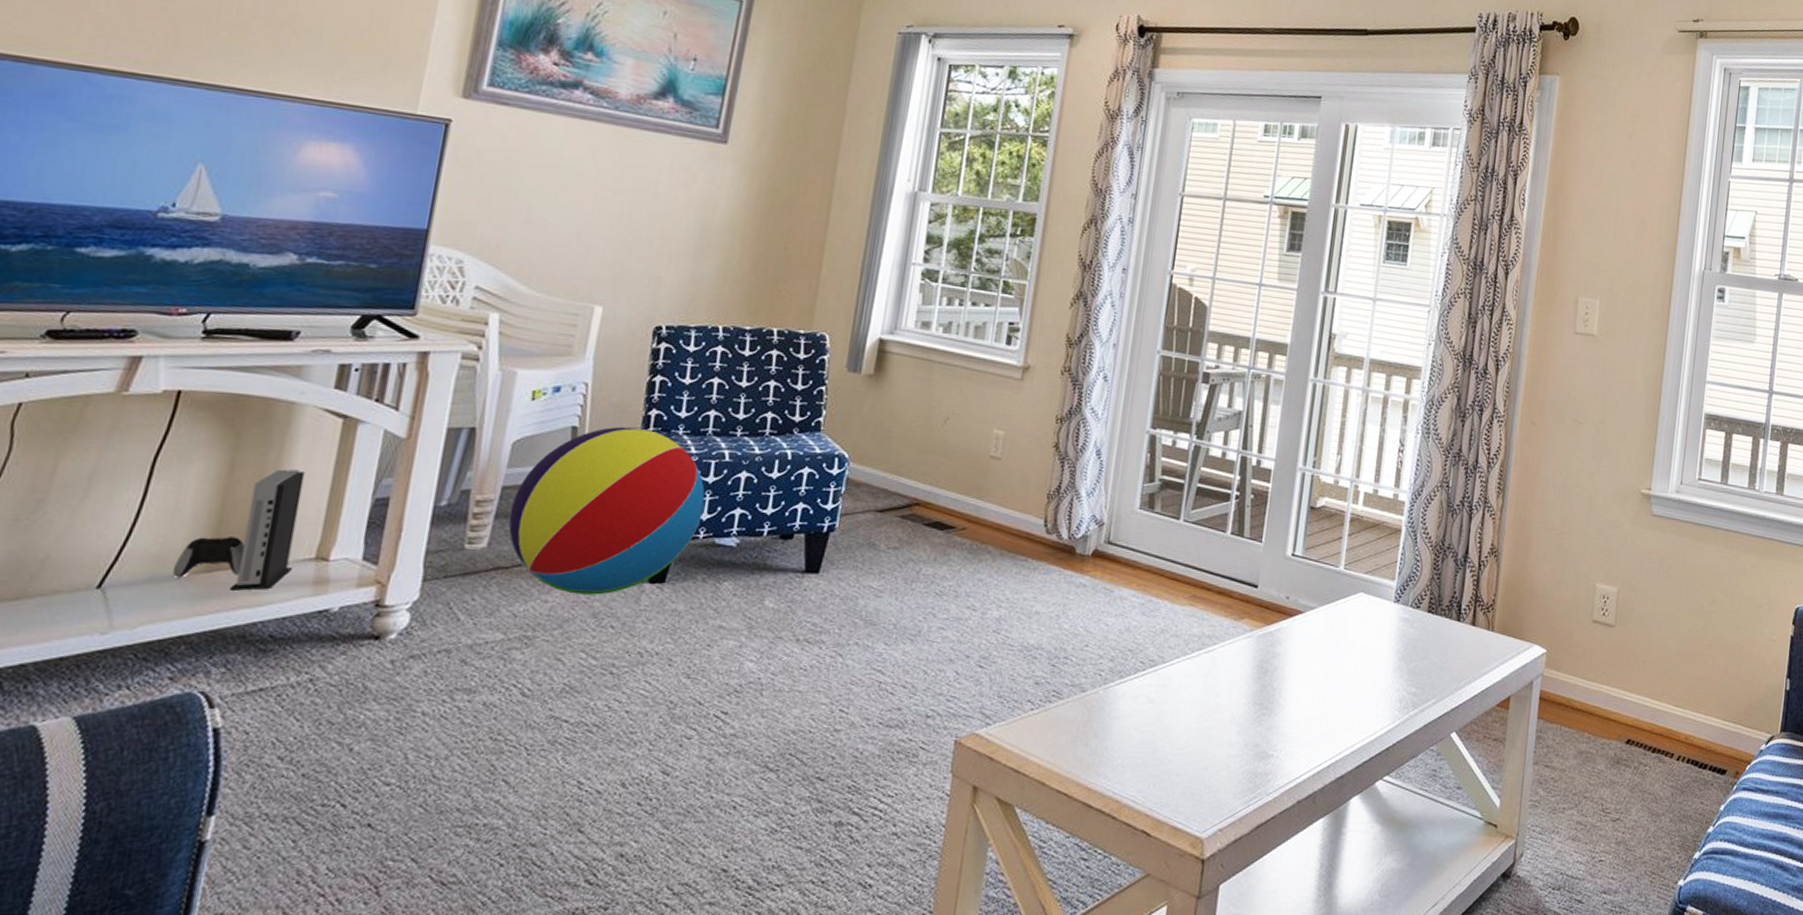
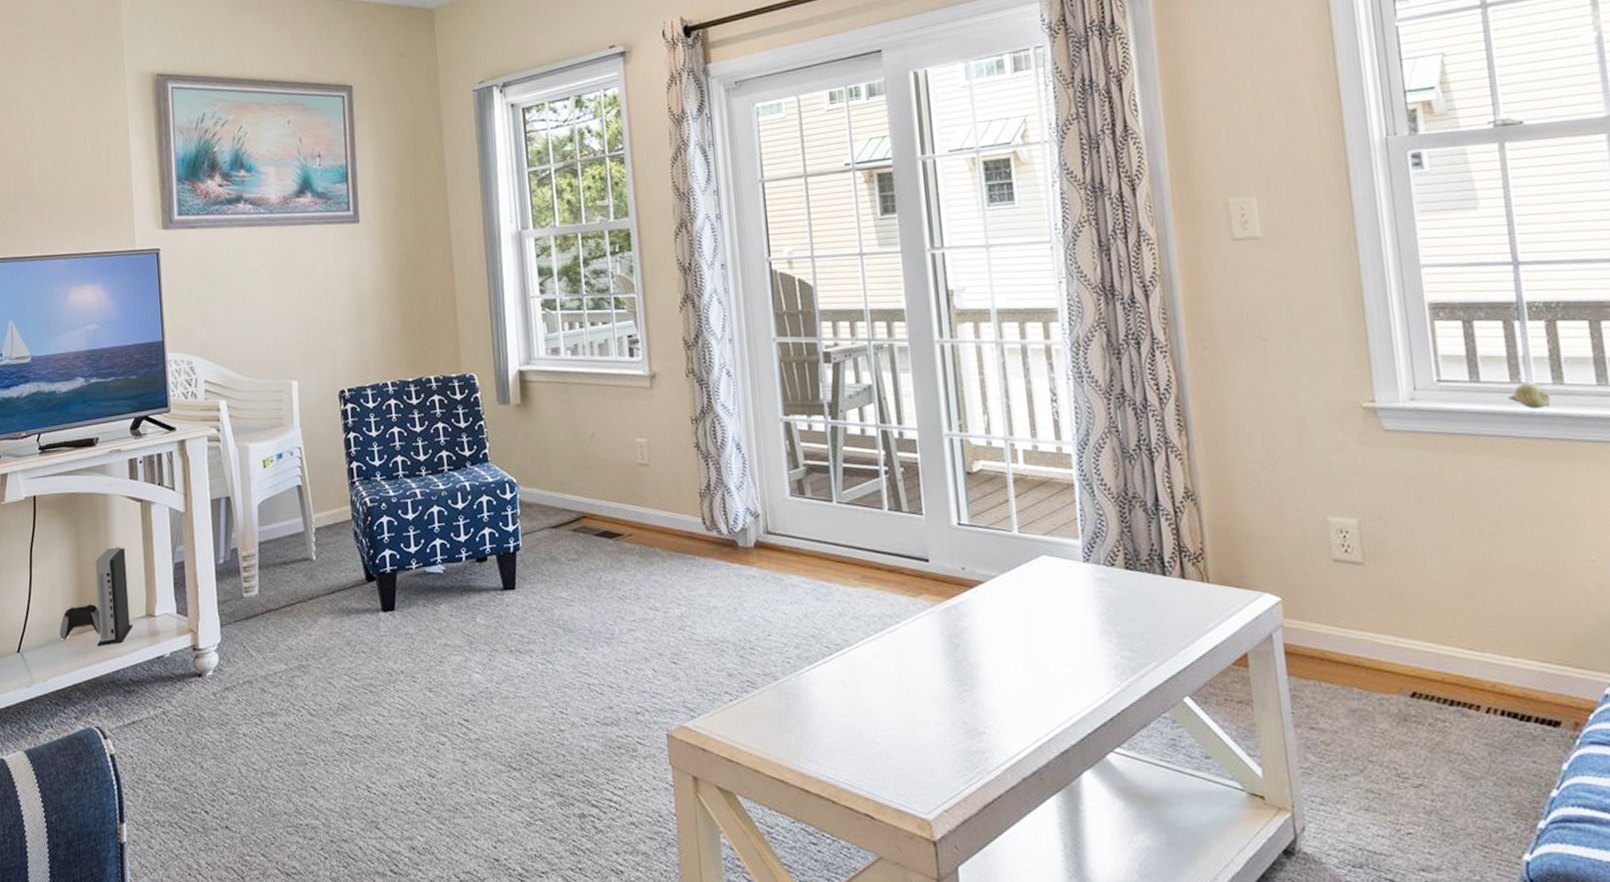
beach ball: present [508,426,705,595] -> none [268,479,411,627]
seashell: none [1743,490,1772,512] -> present [1507,383,1551,409]

